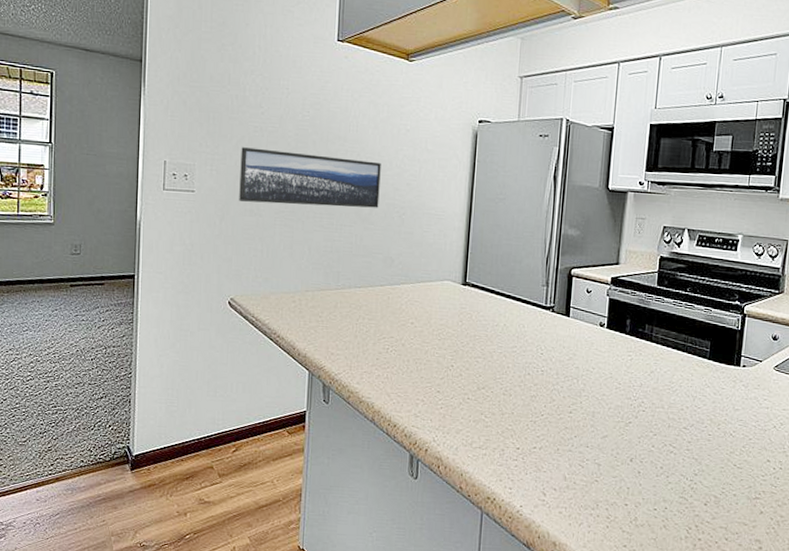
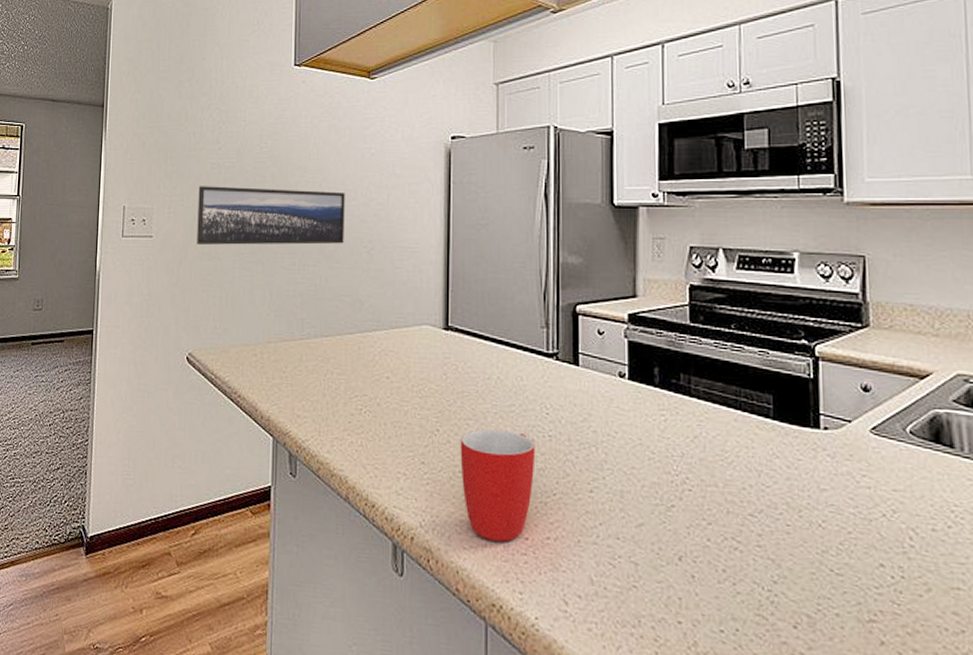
mug: none [469,365,531,451] -> present [460,429,536,542]

